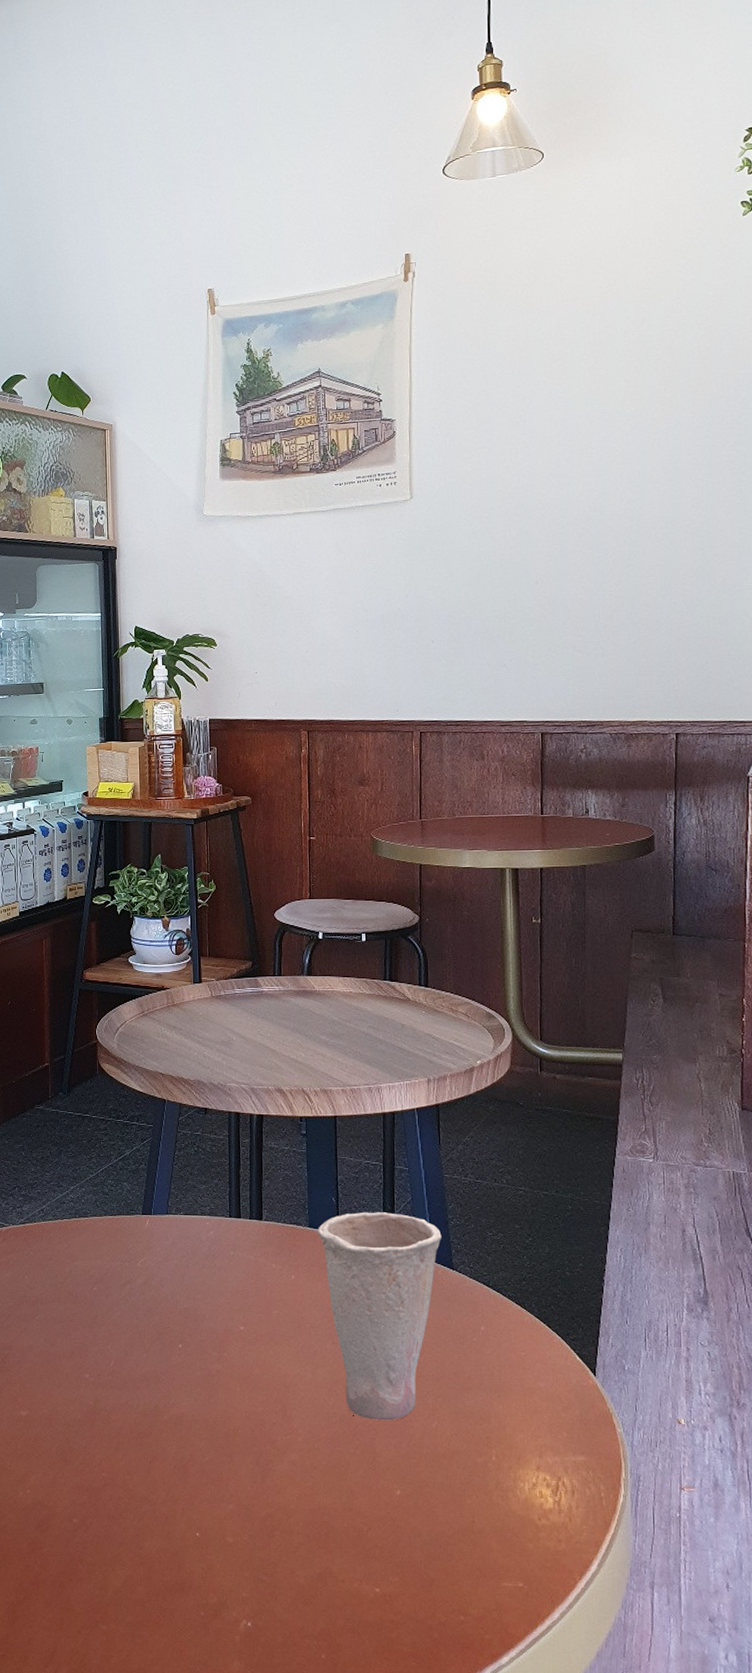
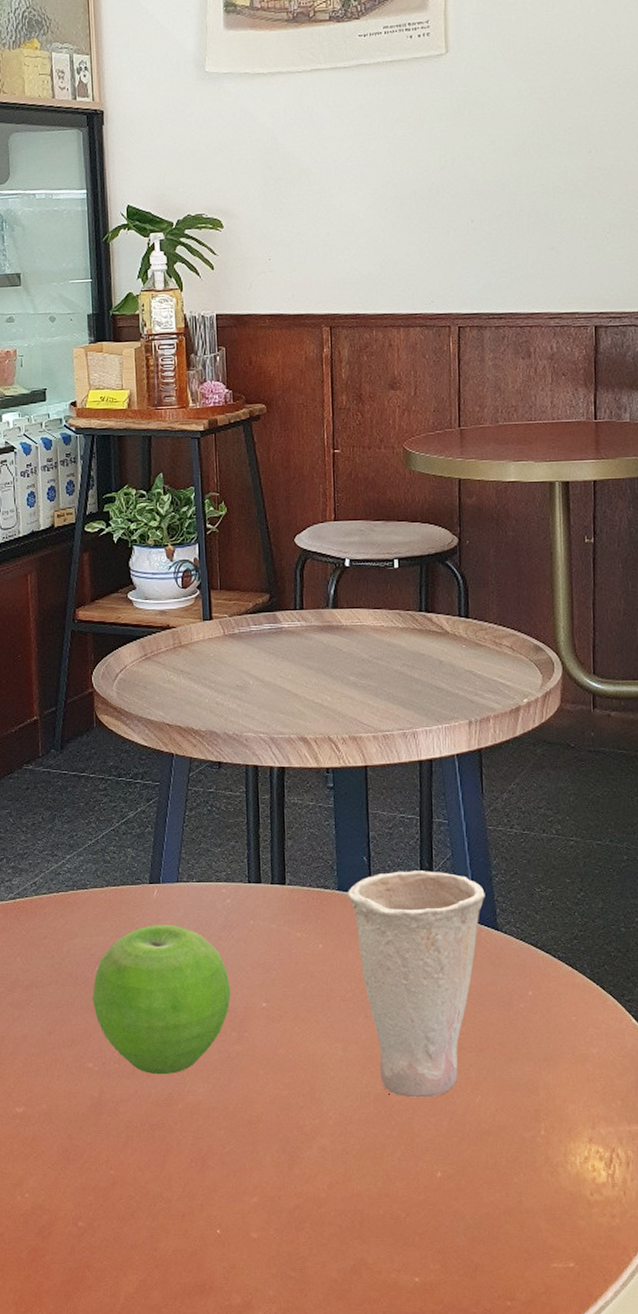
fruit: none [90,1252,213,1388] -> present [92,925,231,1075]

